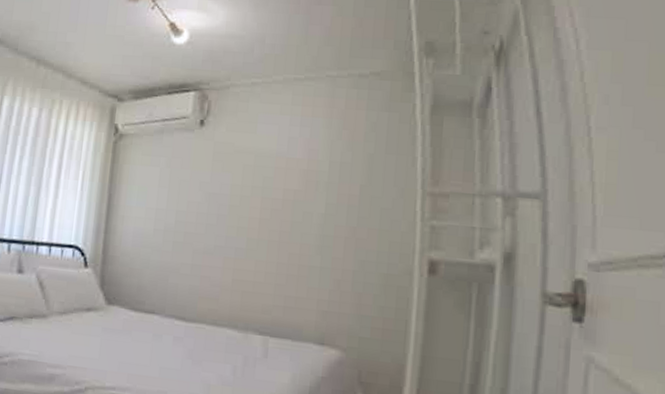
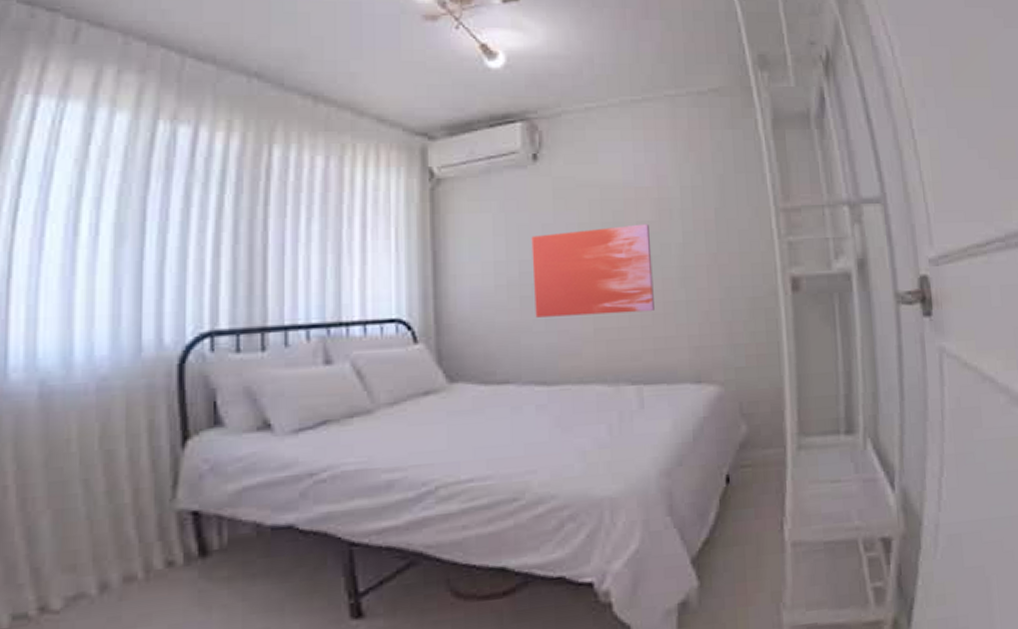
wall art: none [184,190,295,272] -> present [531,223,654,318]

